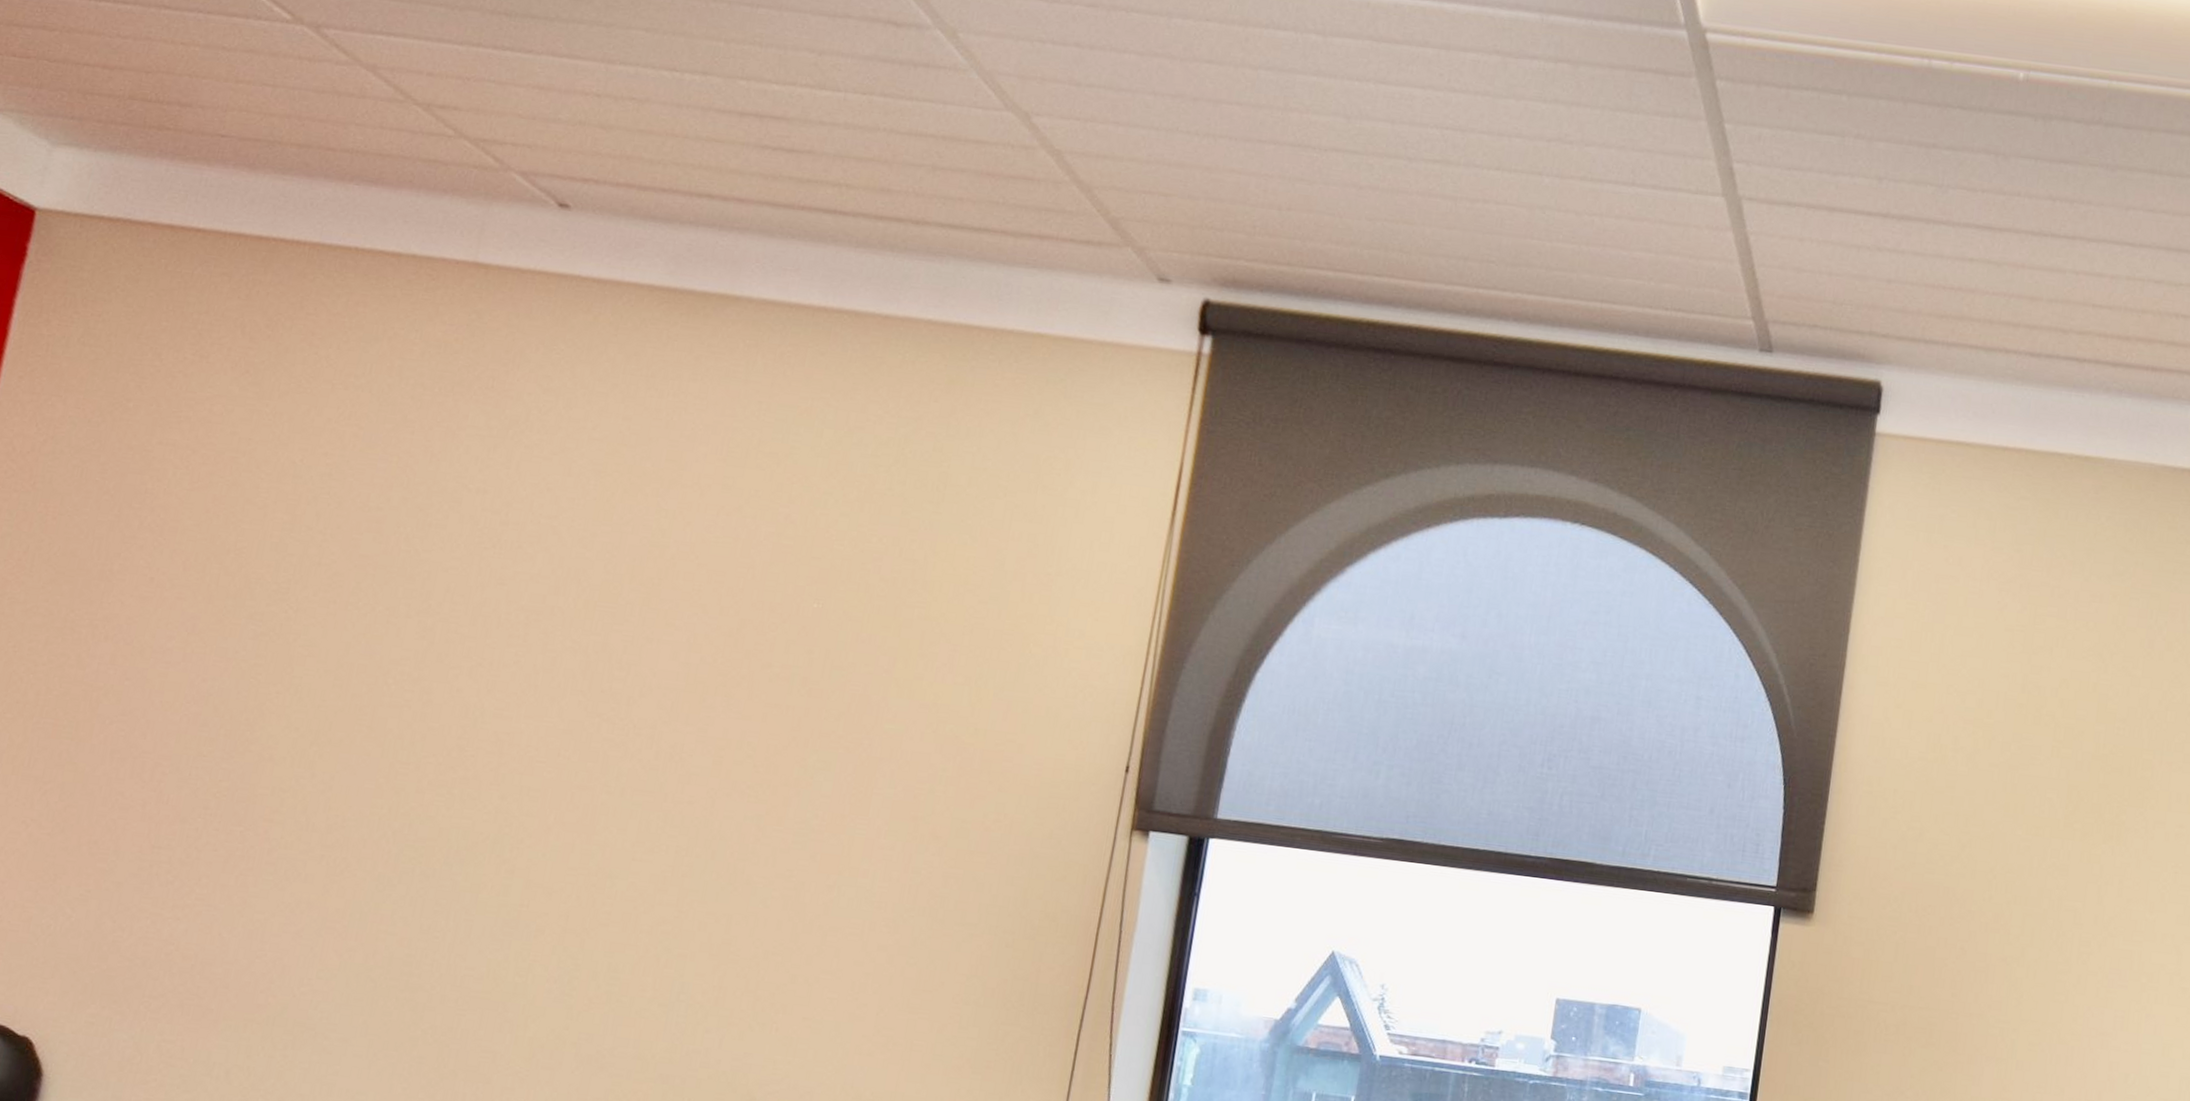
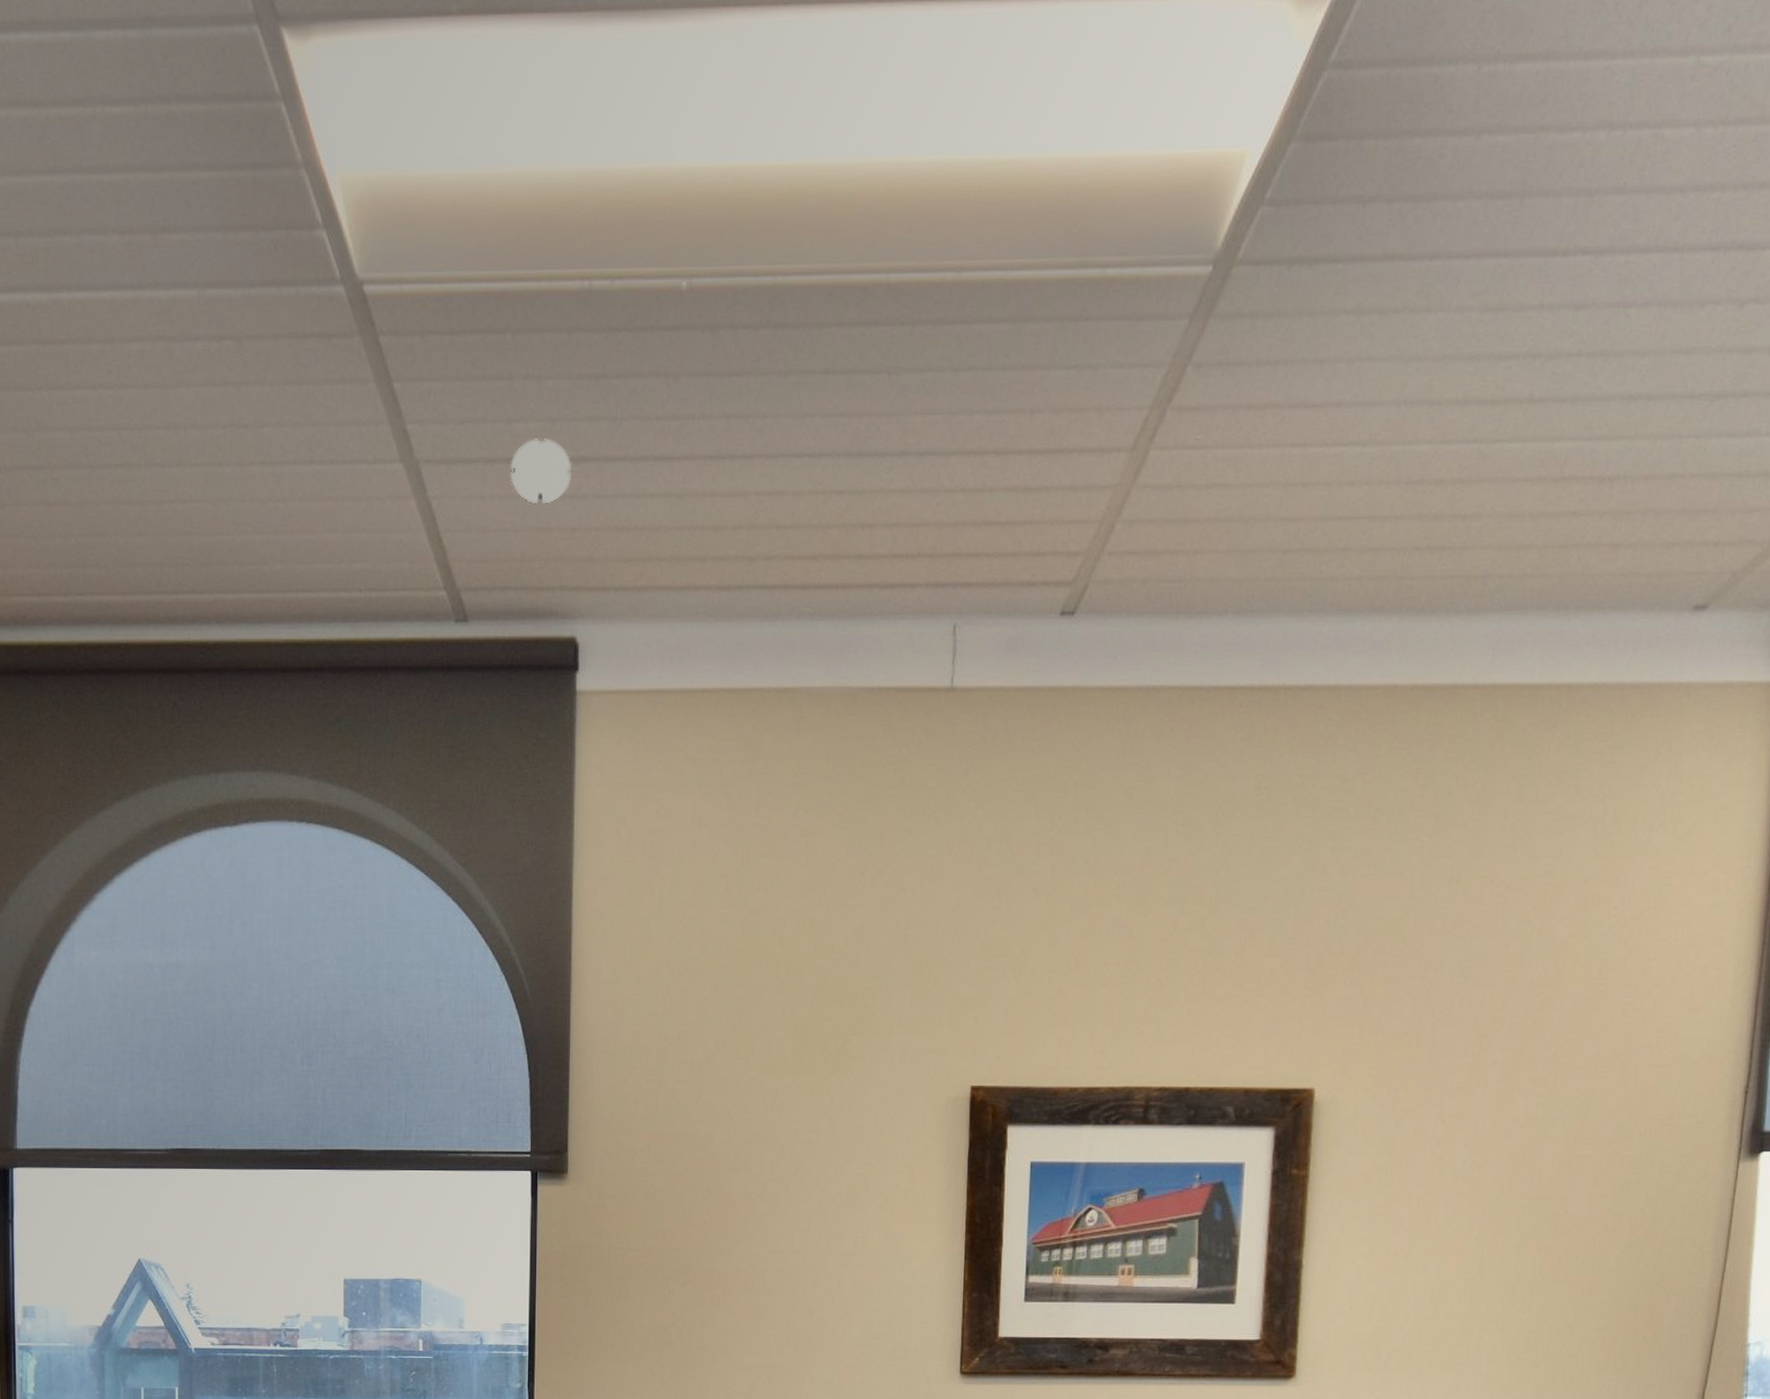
smoke detector: none [1831,193,1894,254] -> present [510,438,571,505]

